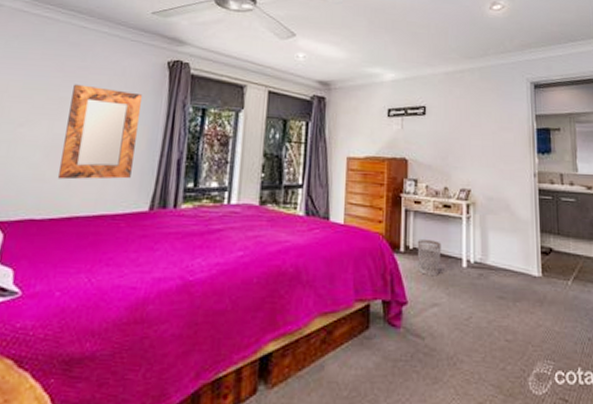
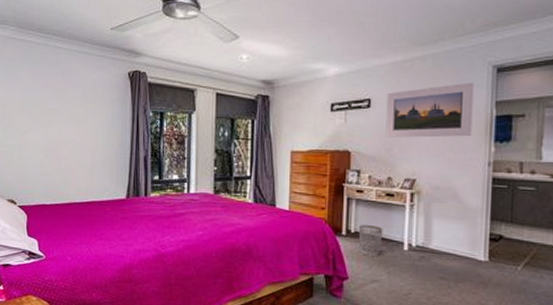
home mirror: present [57,84,142,180] -> none [56,97,110,175]
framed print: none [440,96,518,148] -> present [385,82,474,138]

